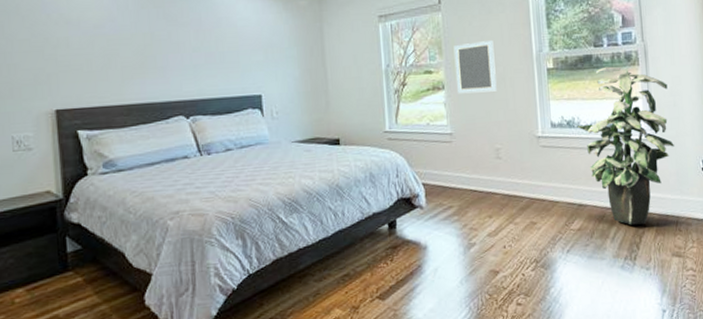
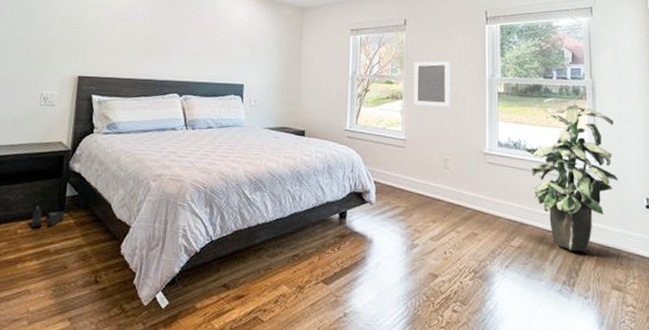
boots: none [29,268,71,294] -> present [31,205,66,228]

